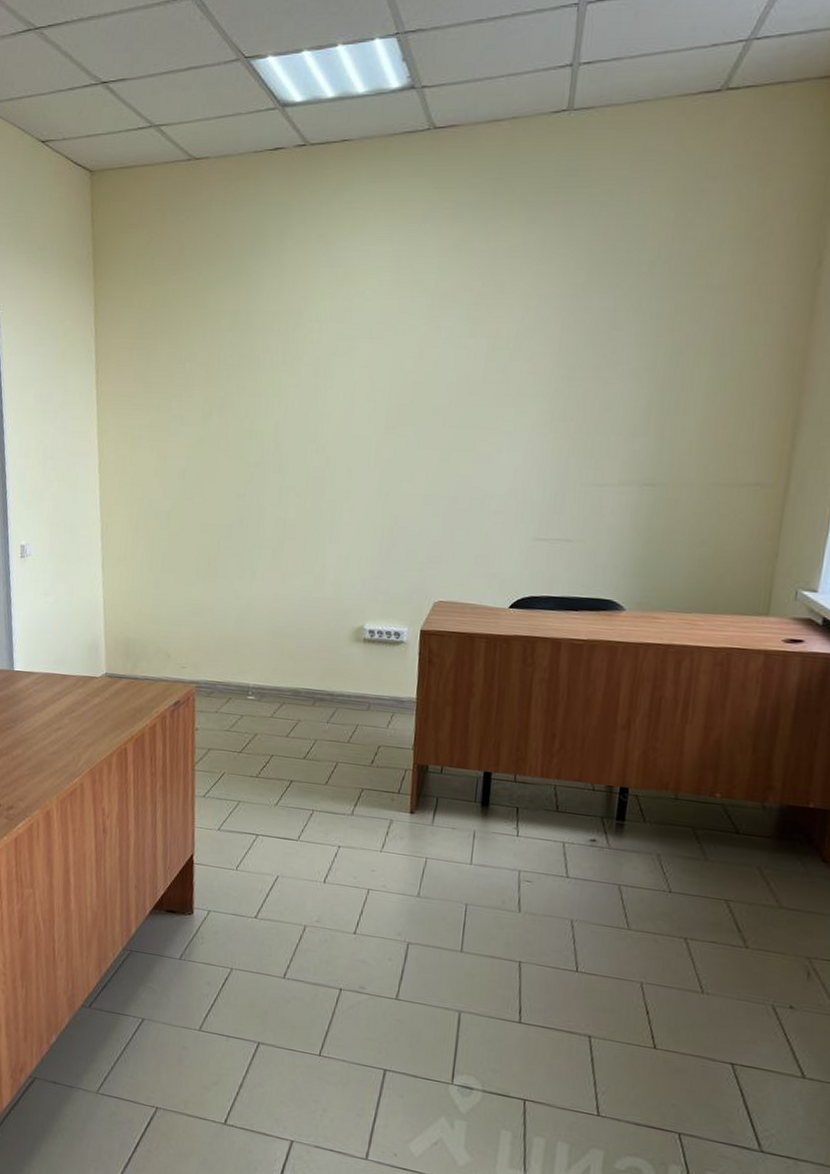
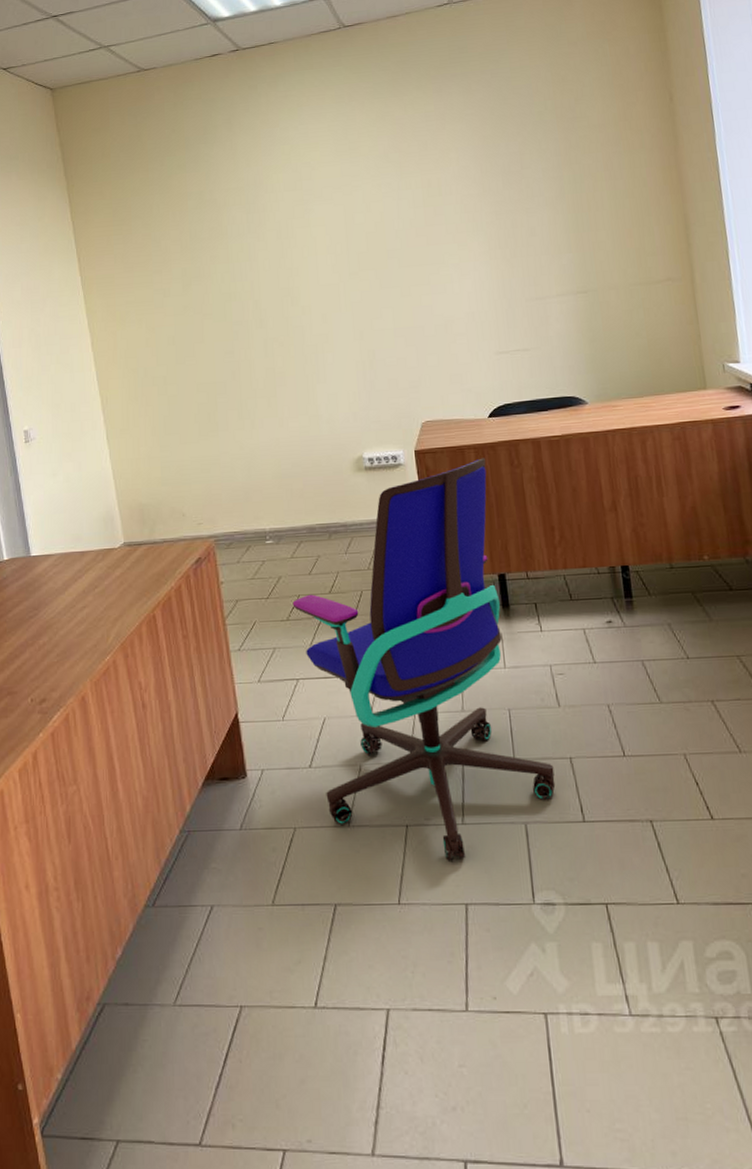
office chair: none [264,649,501,1030] -> present [292,458,556,860]

